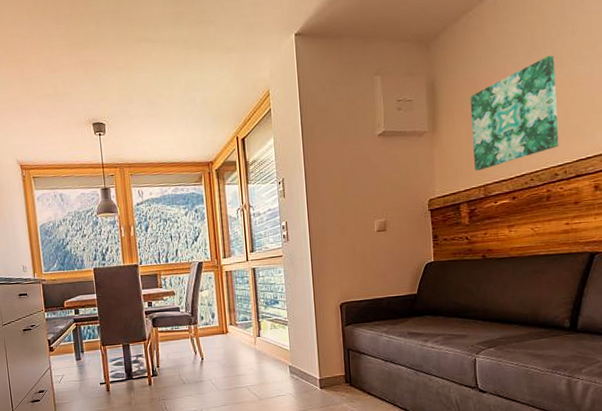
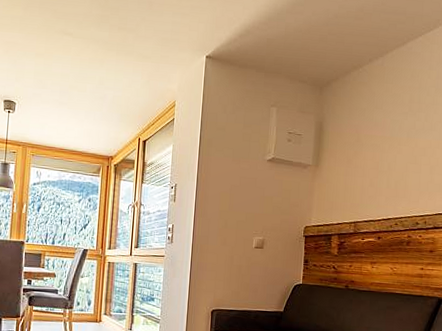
wall art: present [470,55,559,171] -> none [348,118,427,209]

